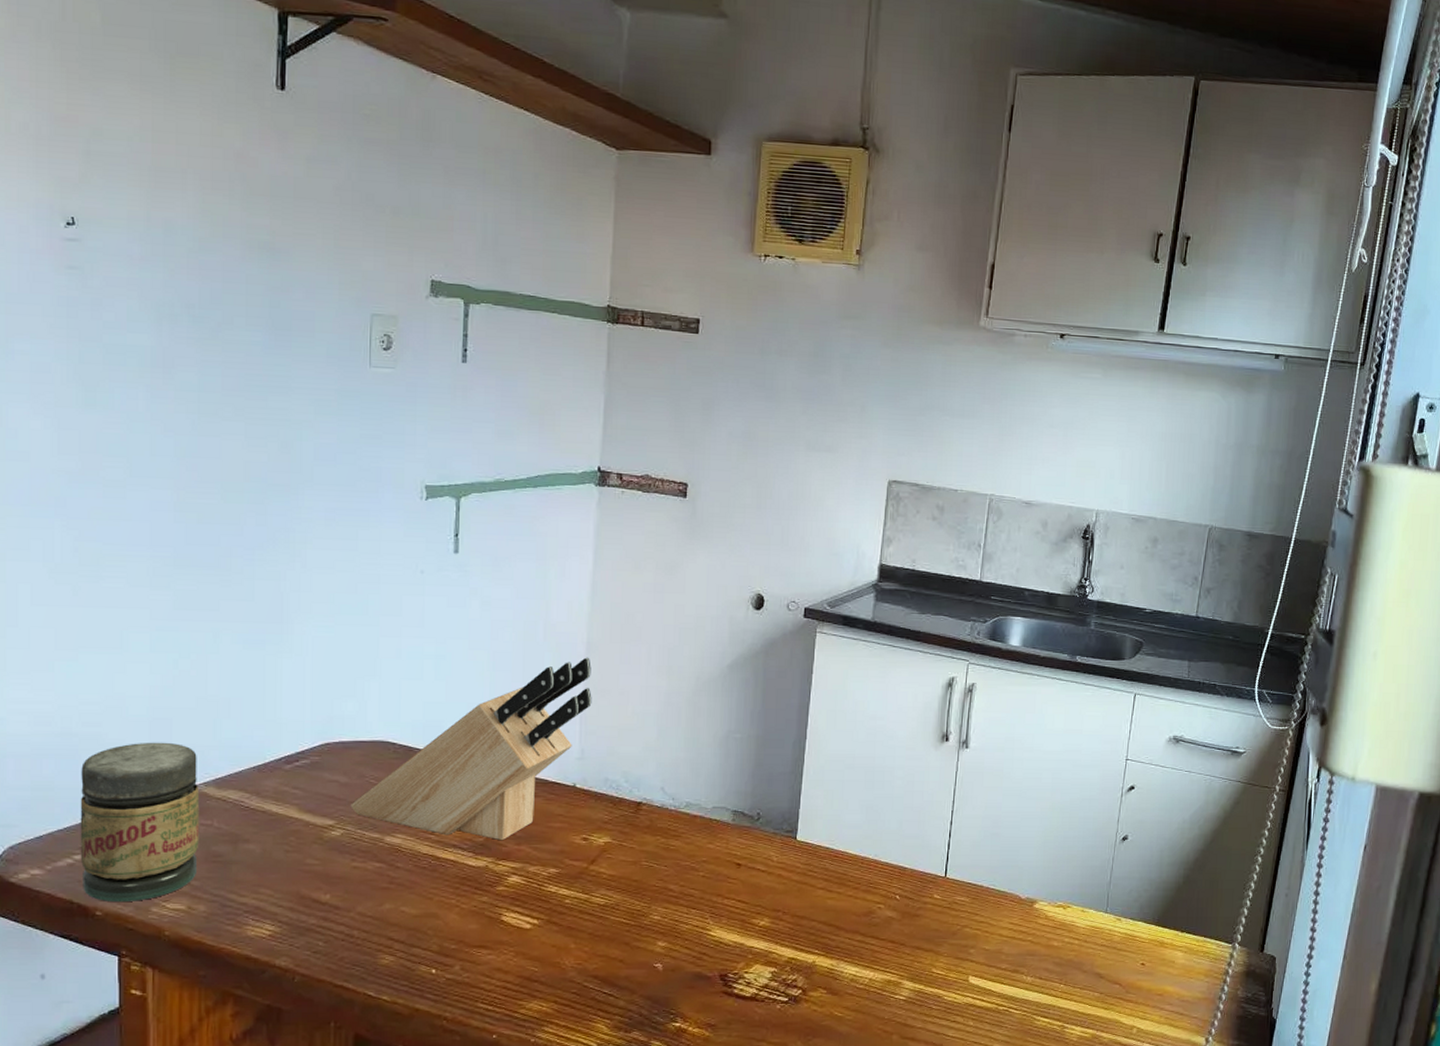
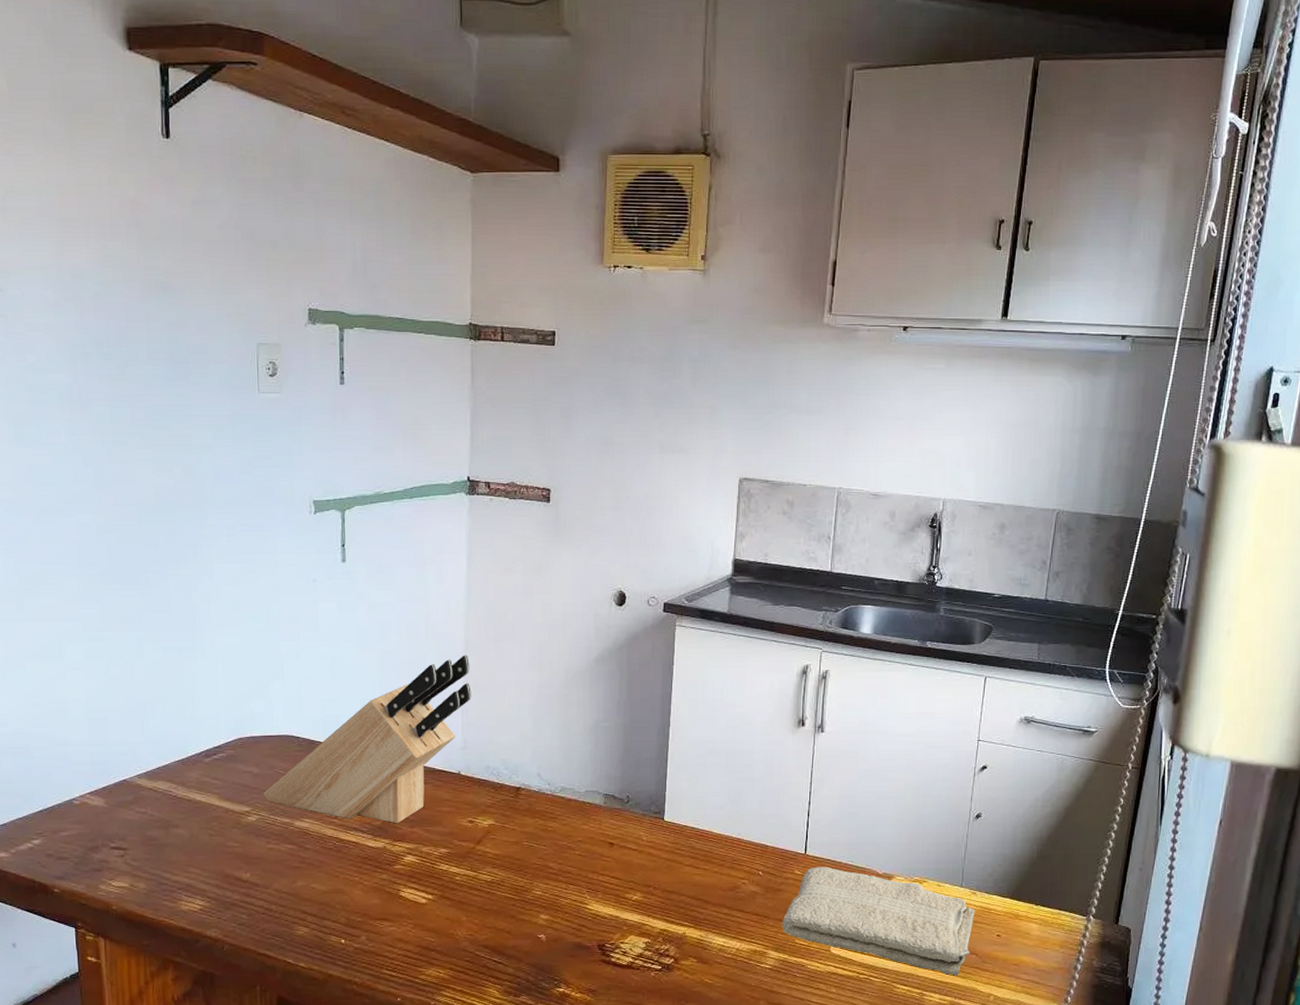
jar: present [80,742,200,903] -> none [34,739,137,881]
washcloth: none [918,891,1120,1007] -> present [782,867,976,976]

